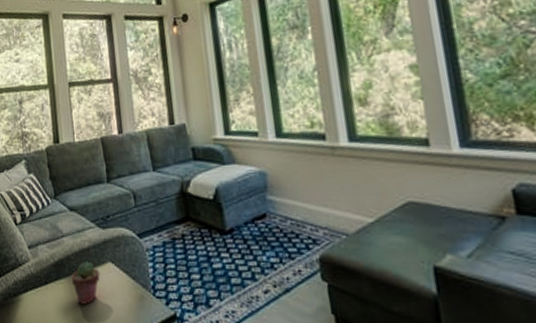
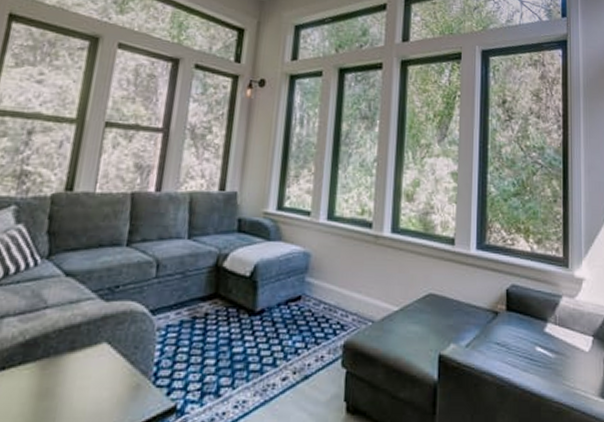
potted succulent: present [72,261,100,305] -> none [44,341,88,397]

